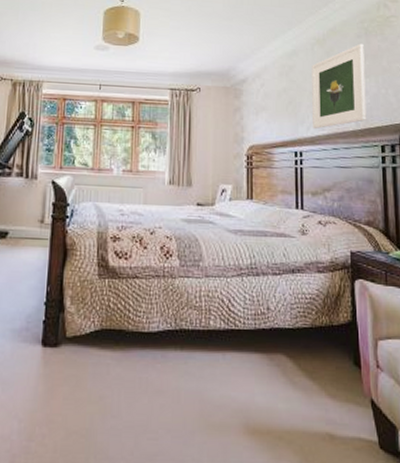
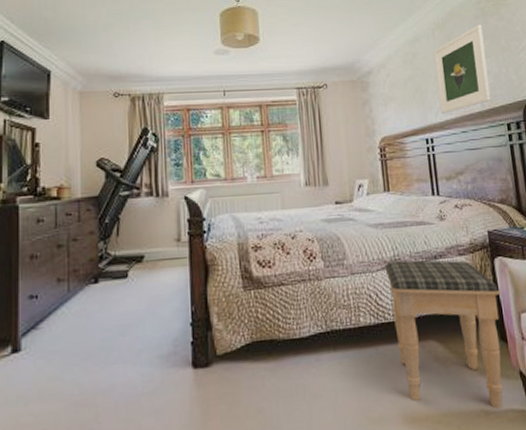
footstool: none [240,268,358,435] -> present [385,260,503,409]

